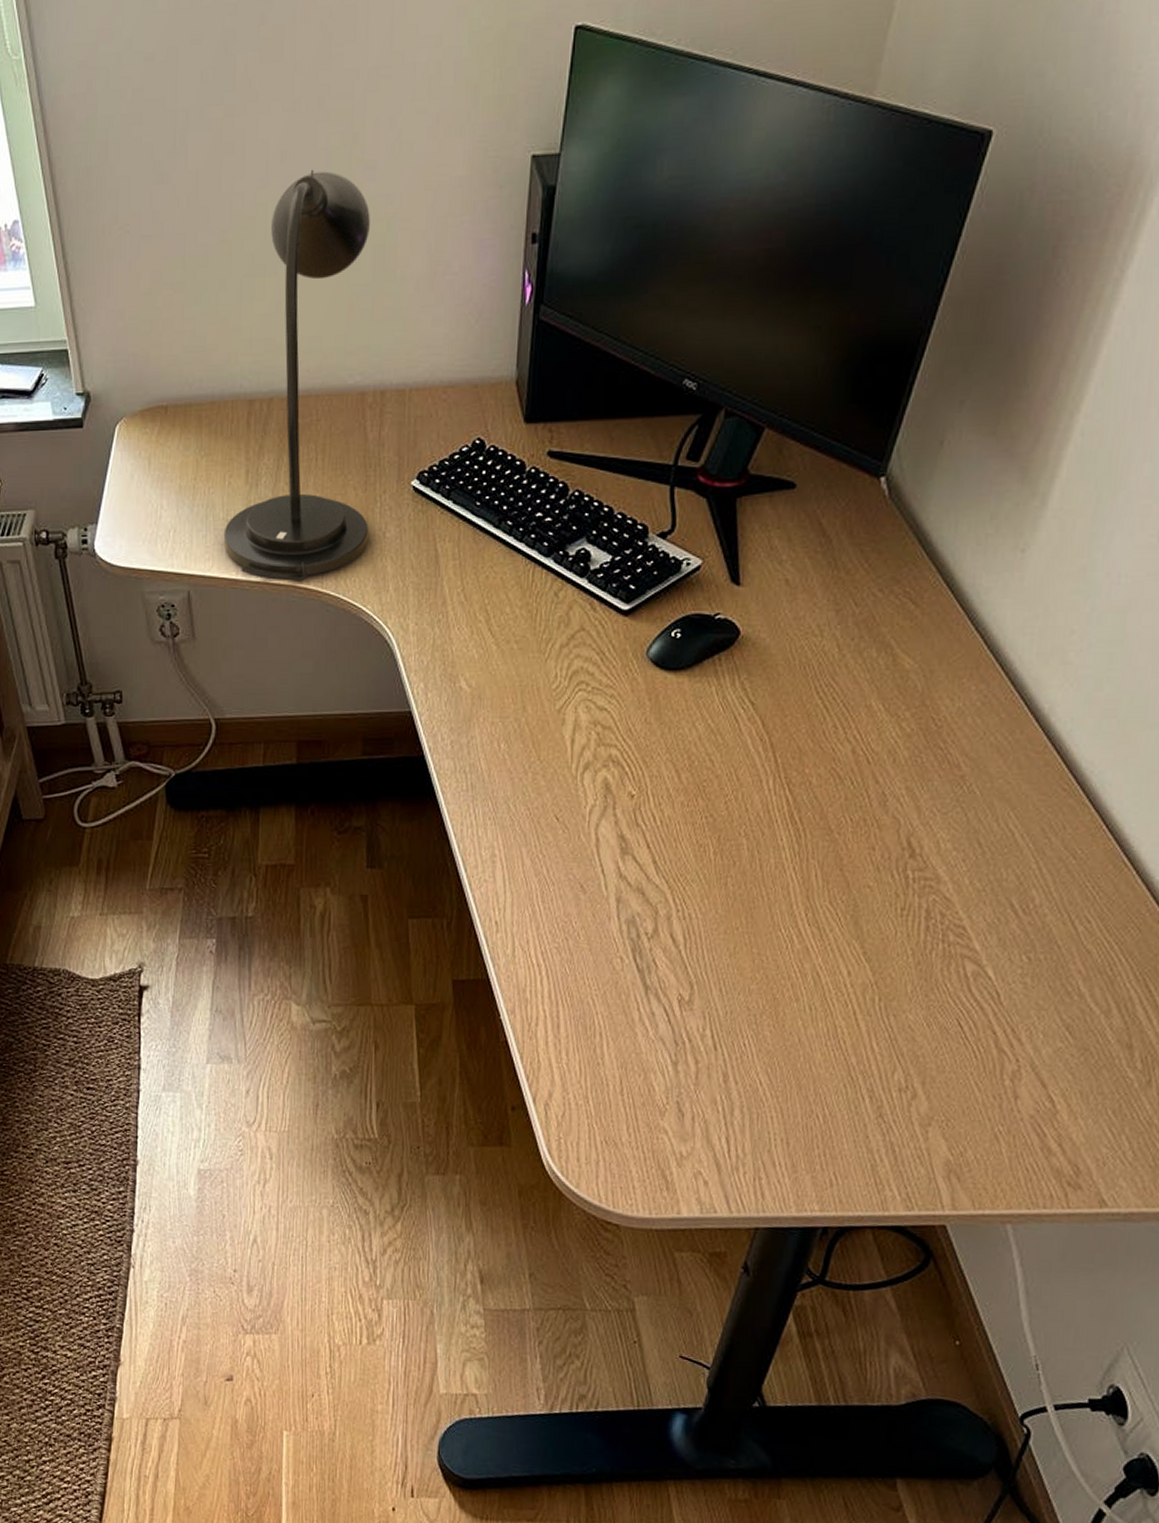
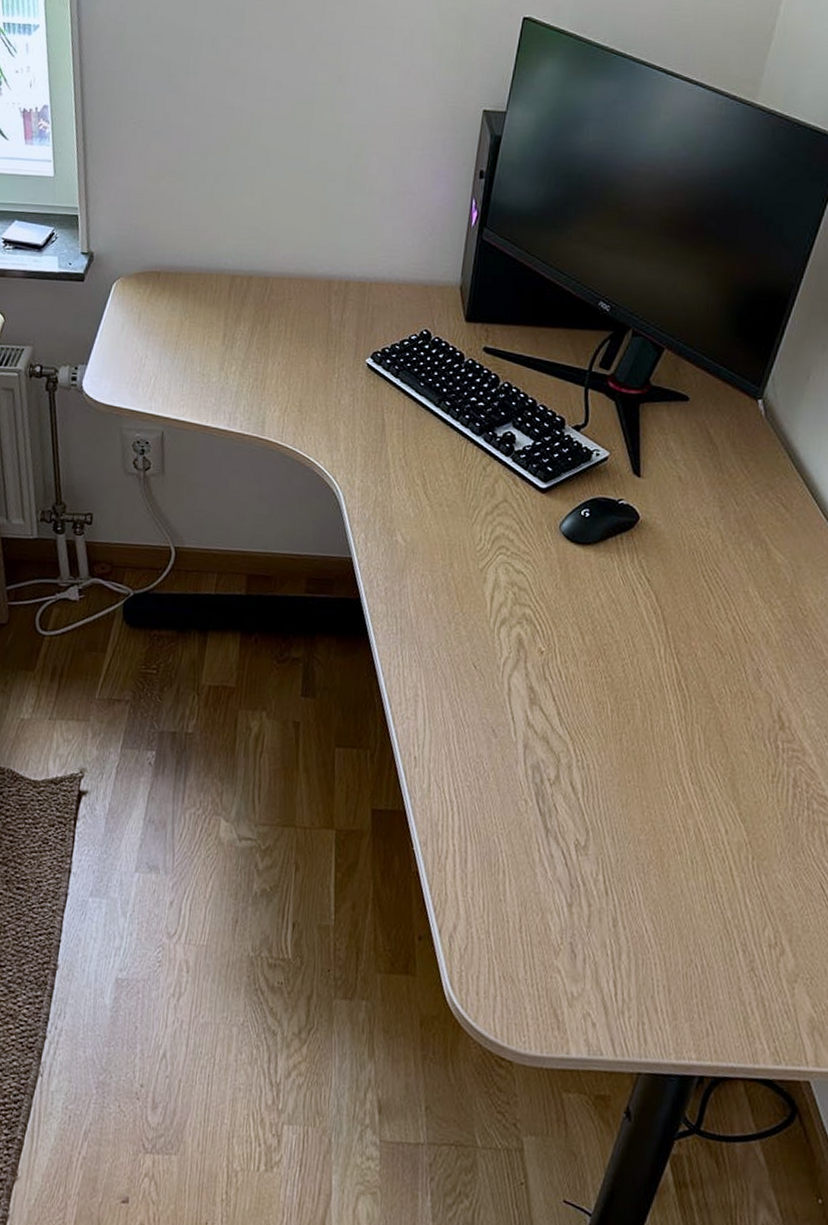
desk lamp: present [223,169,370,583] -> none [198,97,348,435]

